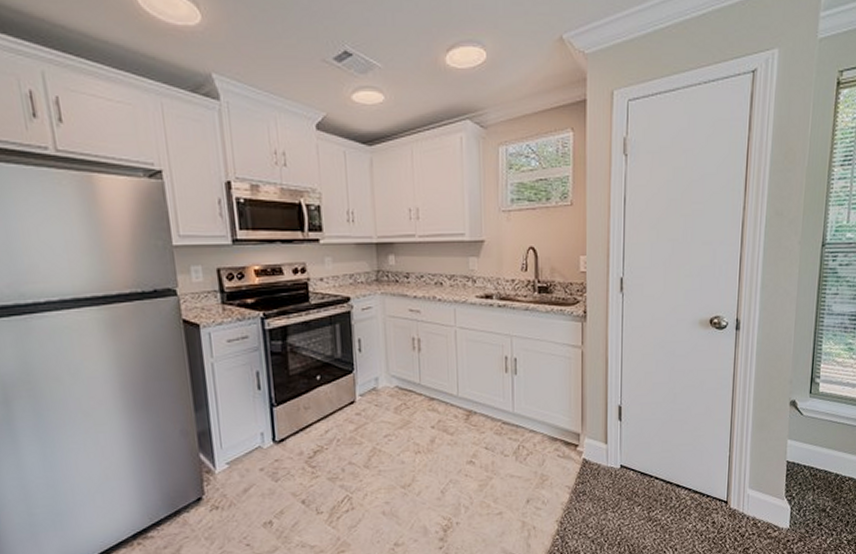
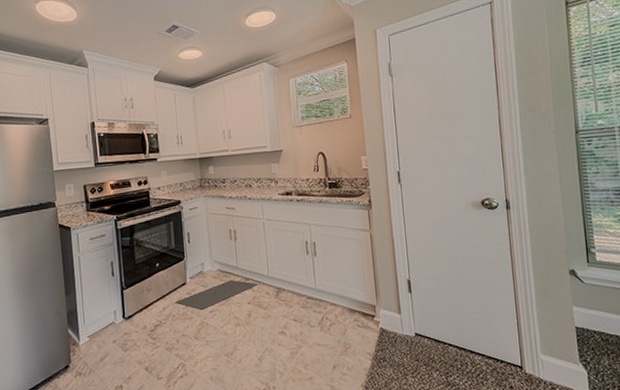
mat: none [341,400,444,434] -> present [175,280,258,310]

